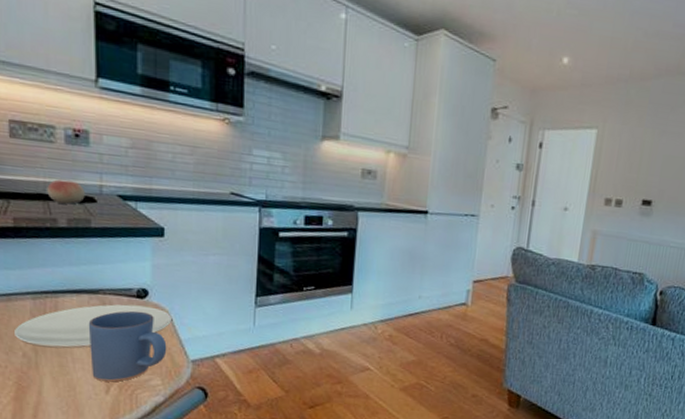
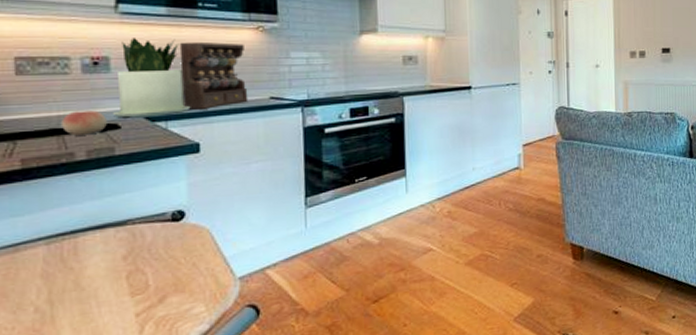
plate: present [14,304,173,349] -> none [24,228,215,298]
mug: present [88,310,167,382] -> none [115,235,210,322]
planter: none [89,115,158,196] -> present [112,38,191,118]
spice rack: none [151,124,211,196] -> present [179,41,249,110]

